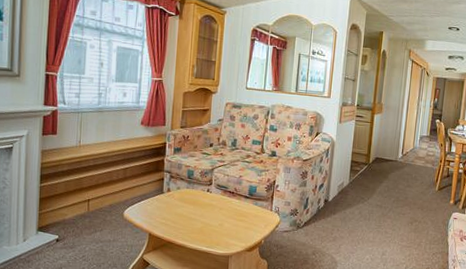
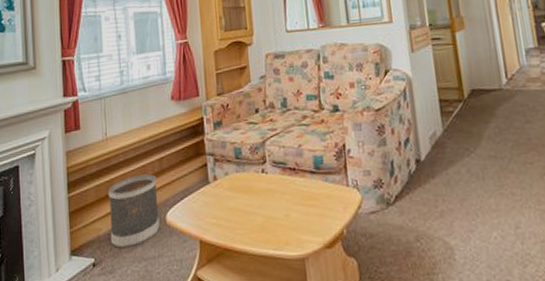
wastebasket: none [74,178,120,232] -> present [108,174,160,249]

